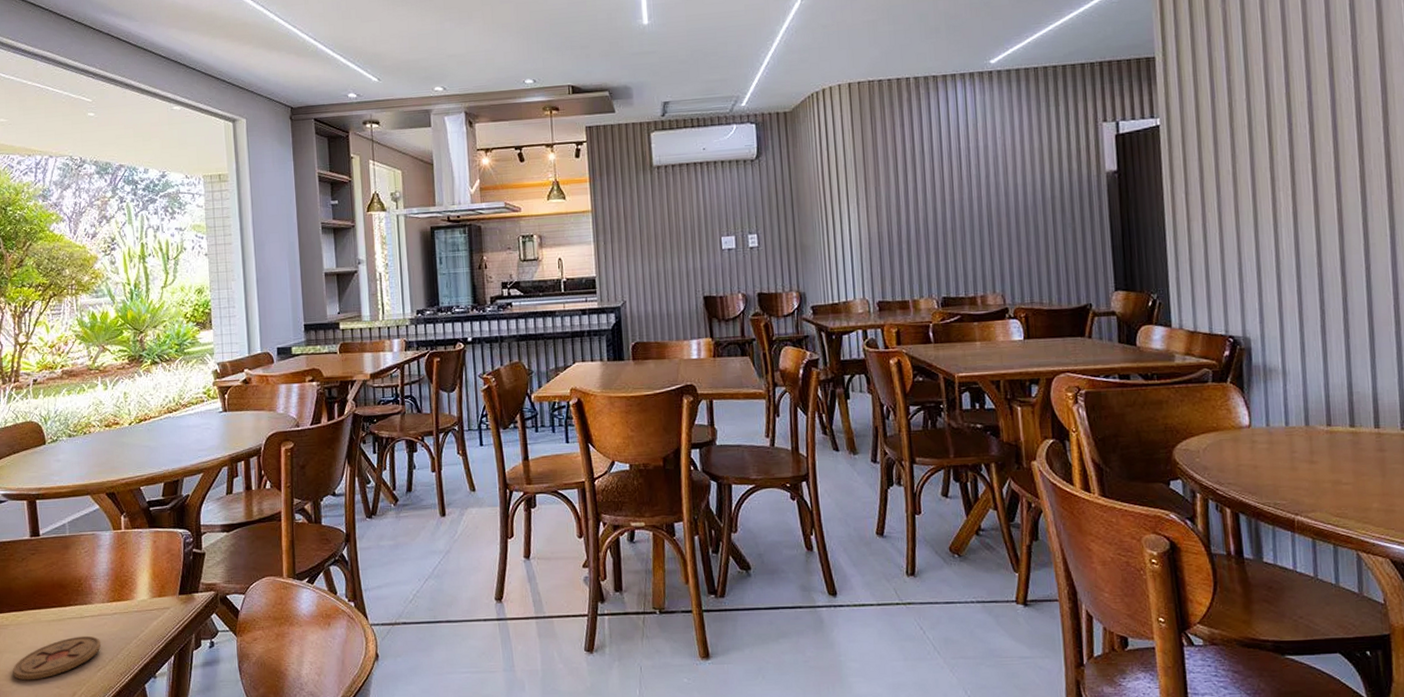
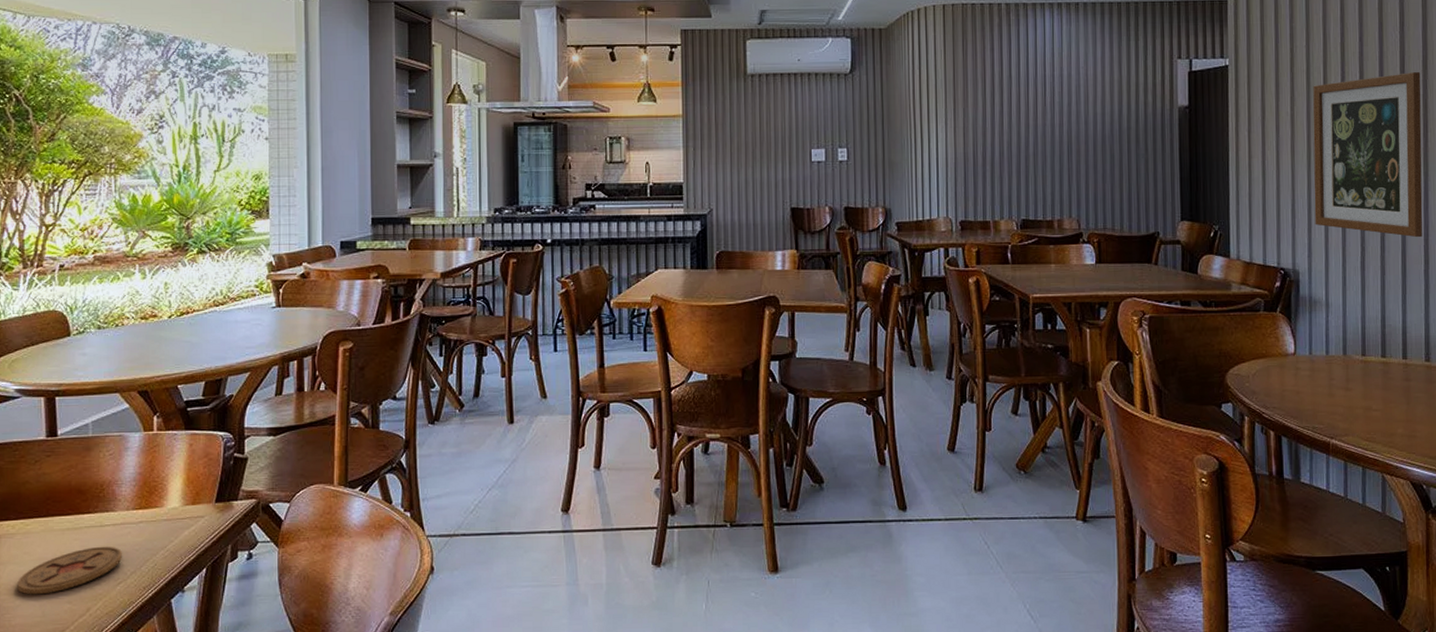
wall art: none [1256,119,1391,297] -> present [1313,72,1423,238]

